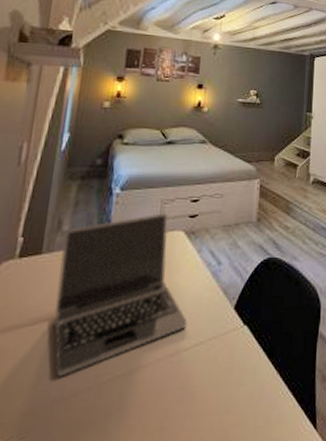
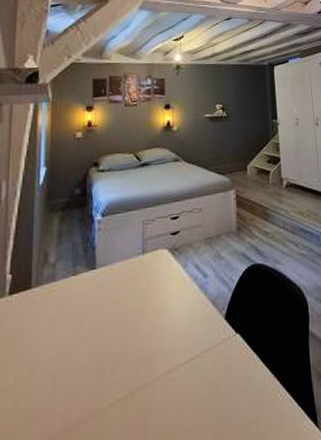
laptop: present [54,213,188,378] -> none [50,233,181,409]

